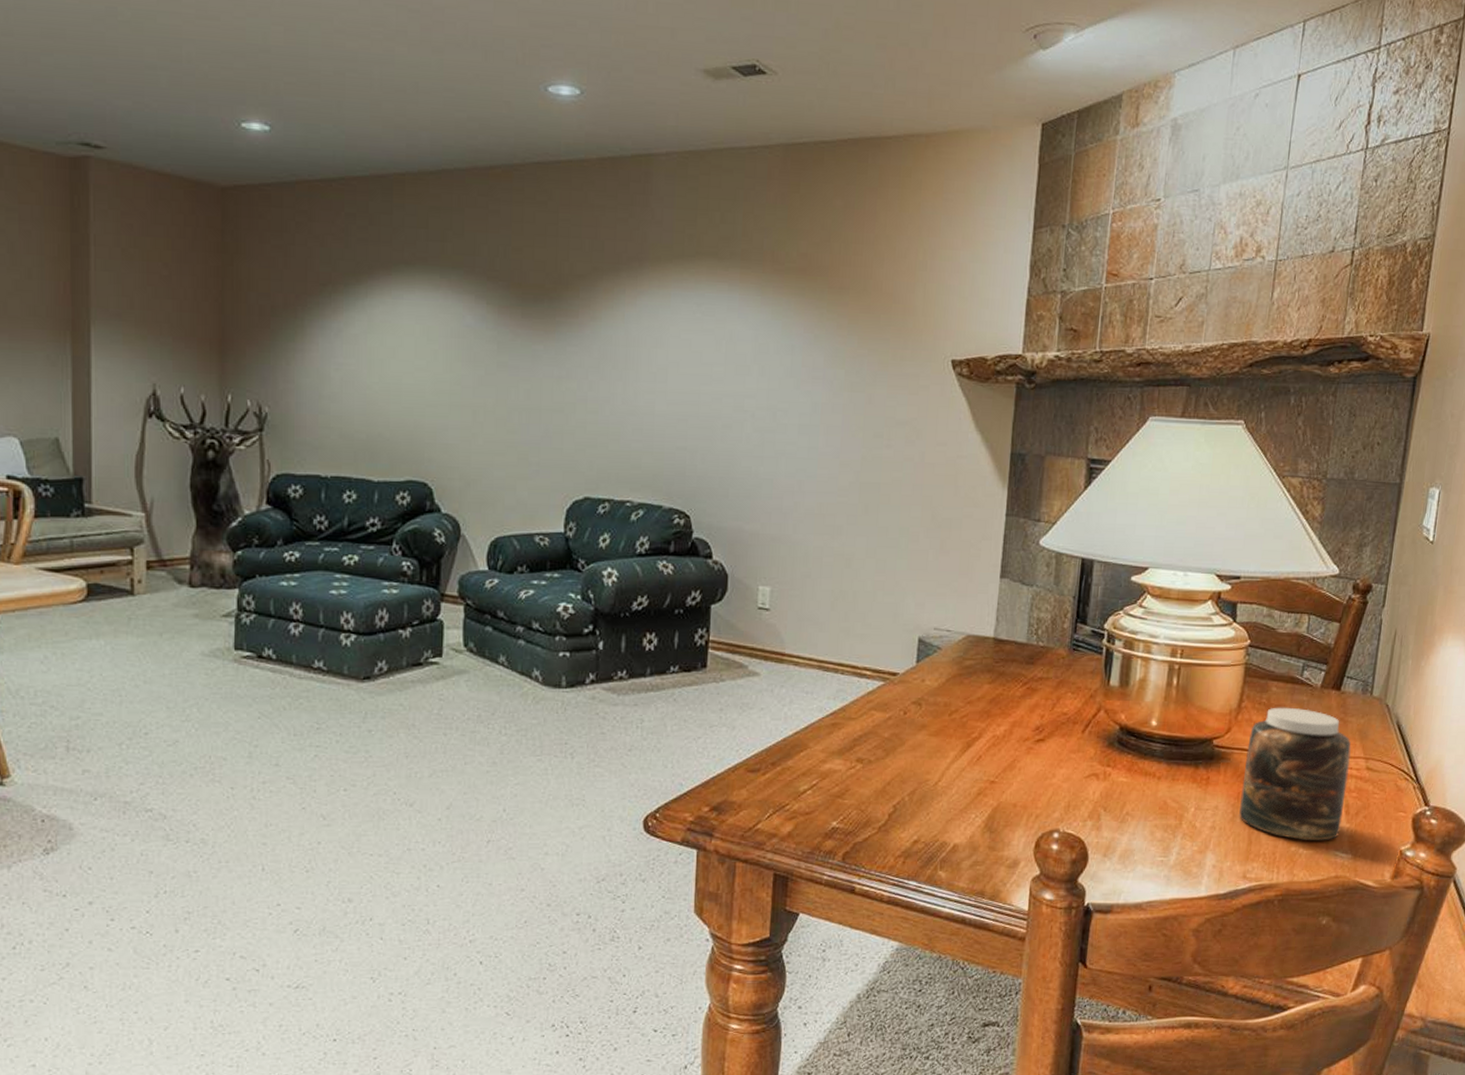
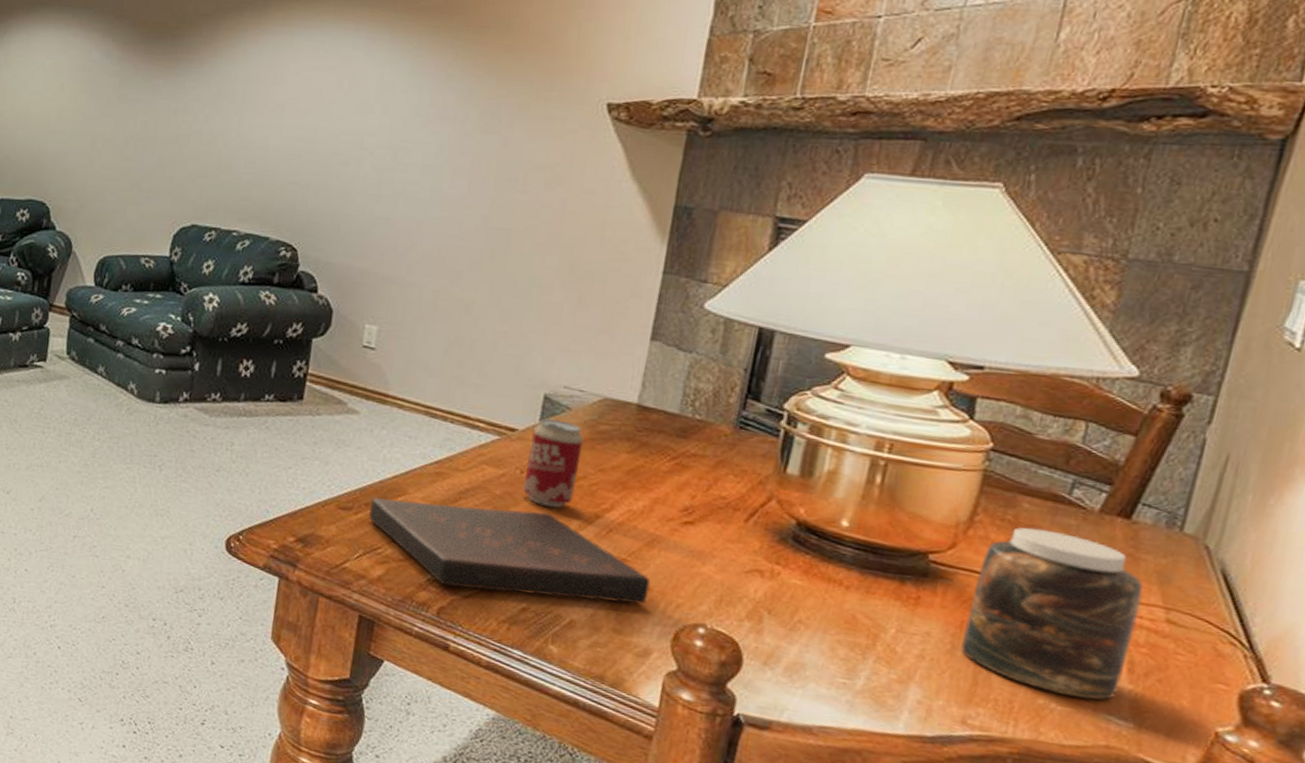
book: none [775,748,1015,831] -> present [369,498,651,604]
beverage can: none [906,660,954,742] -> present [522,418,584,508]

